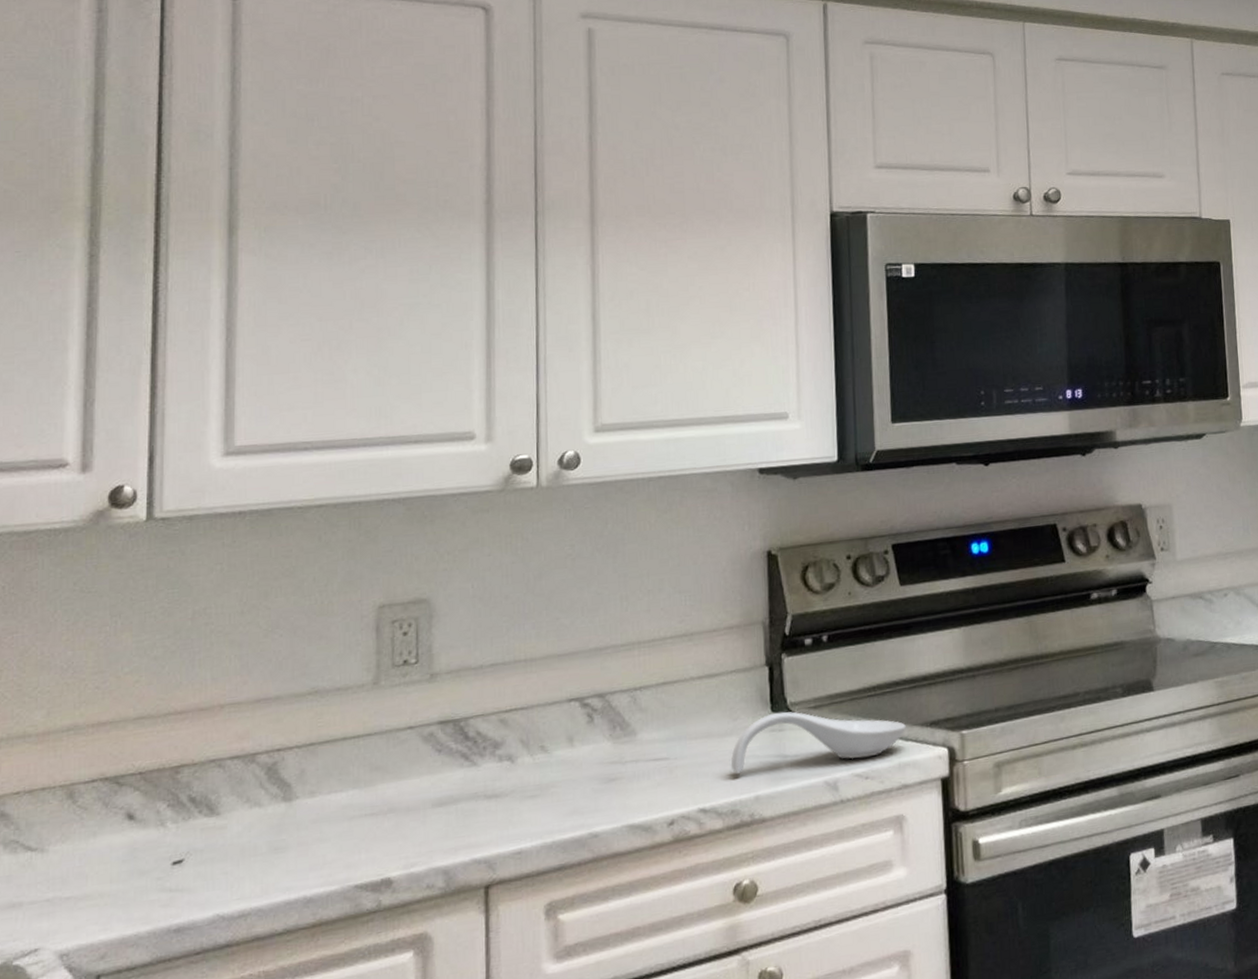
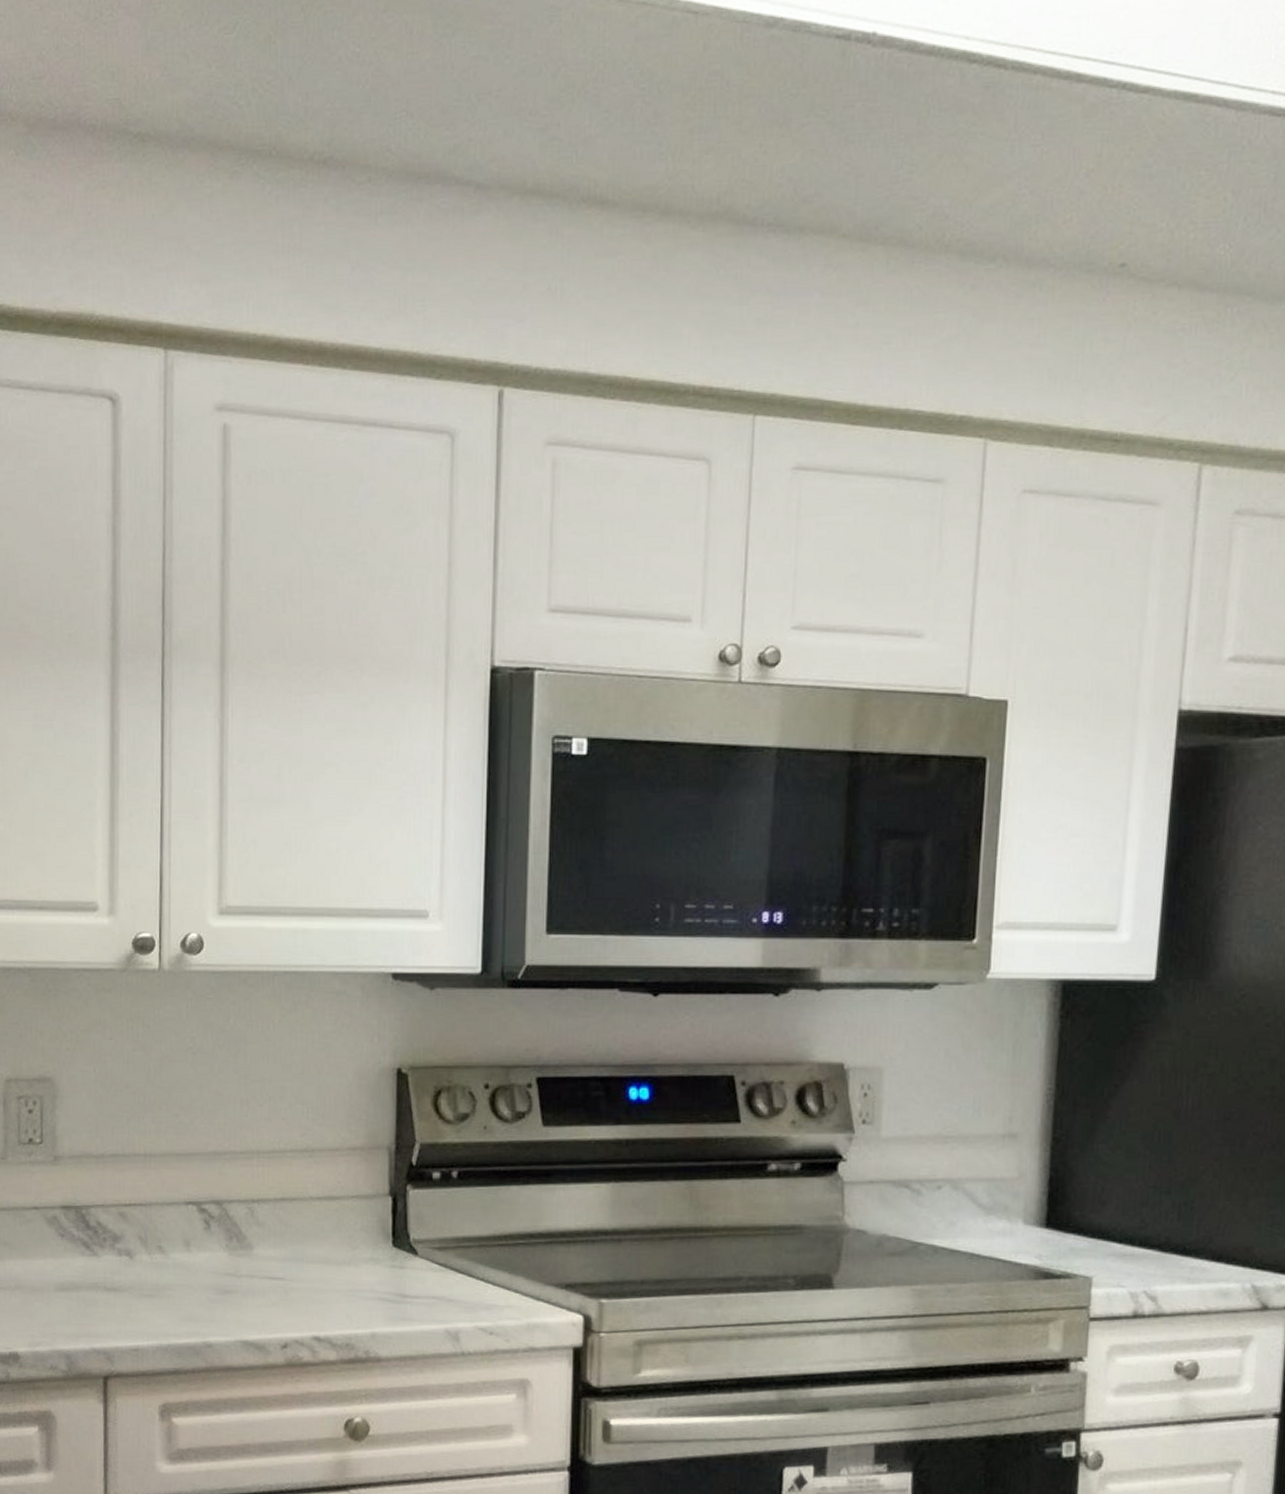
spoon rest: present [730,711,906,774] -> none [347,1248,538,1312]

